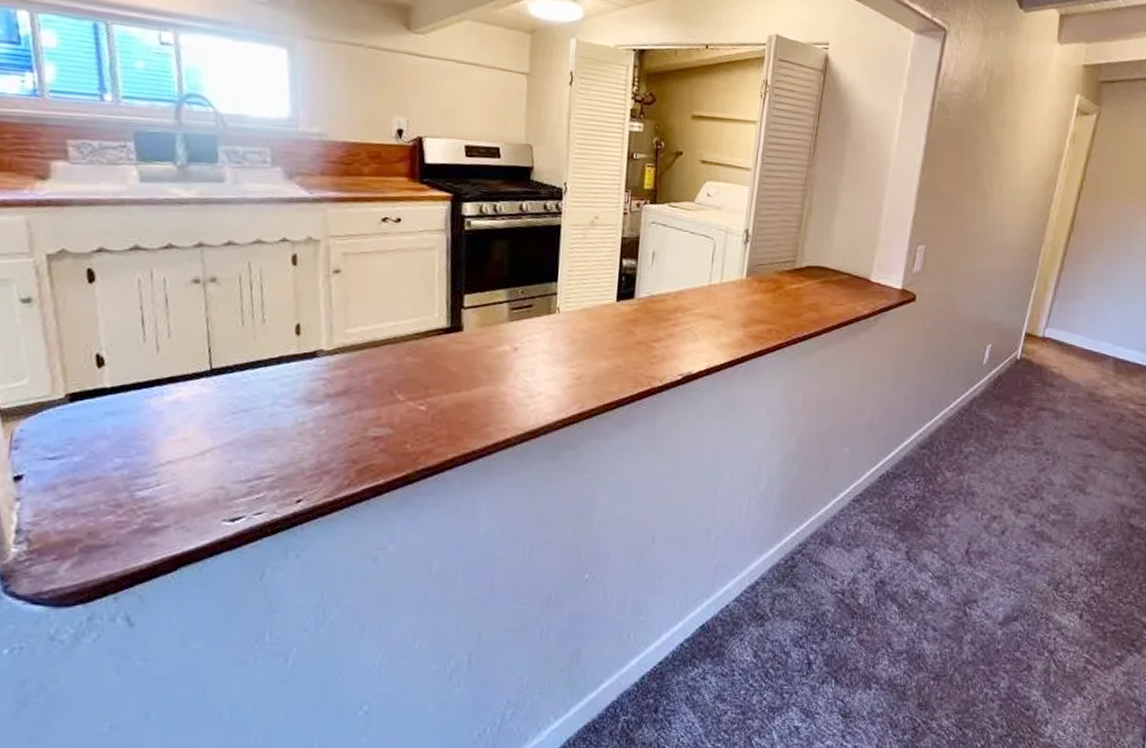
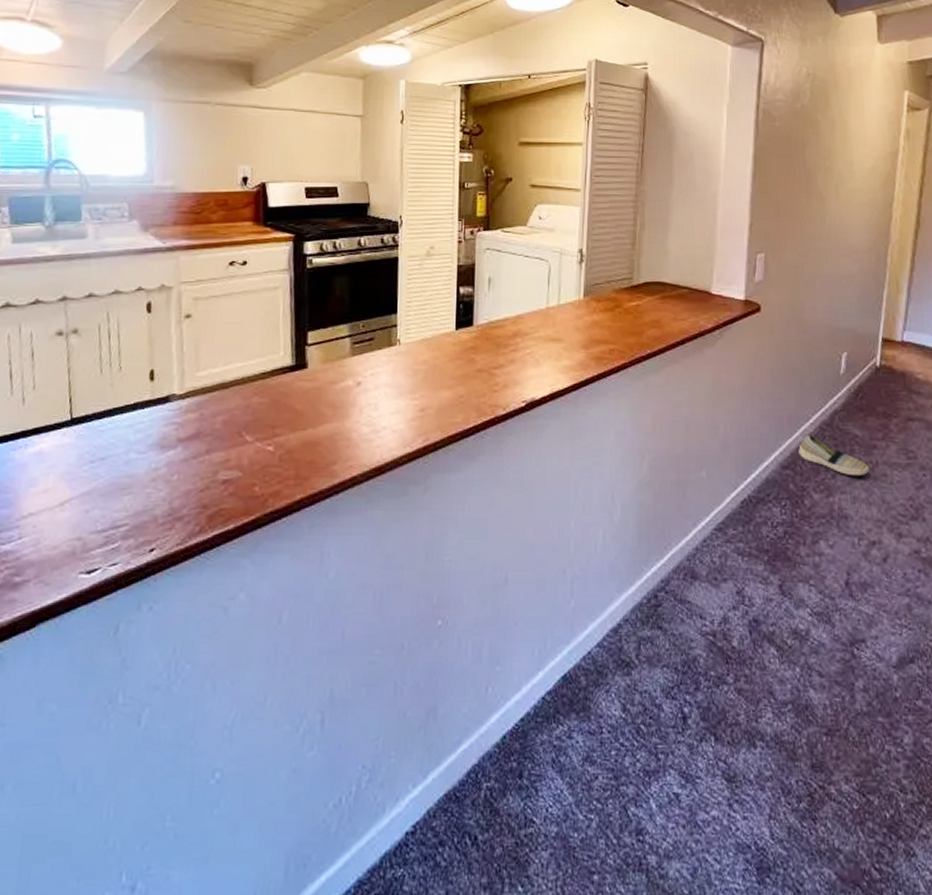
shoe: none [937,419,999,458] -> present [798,436,869,477]

